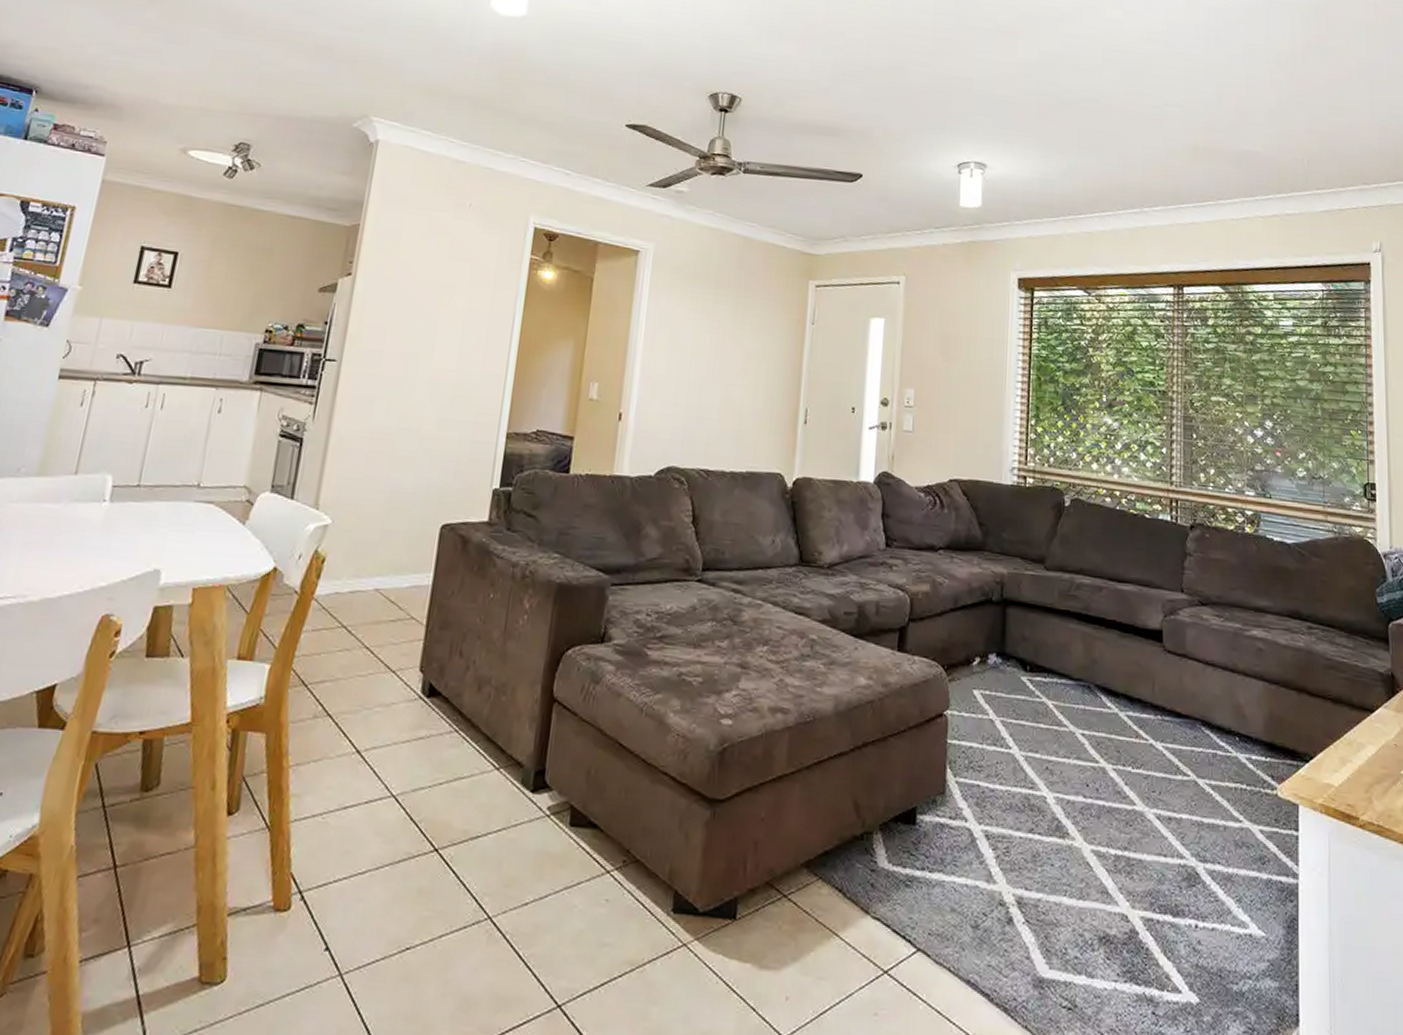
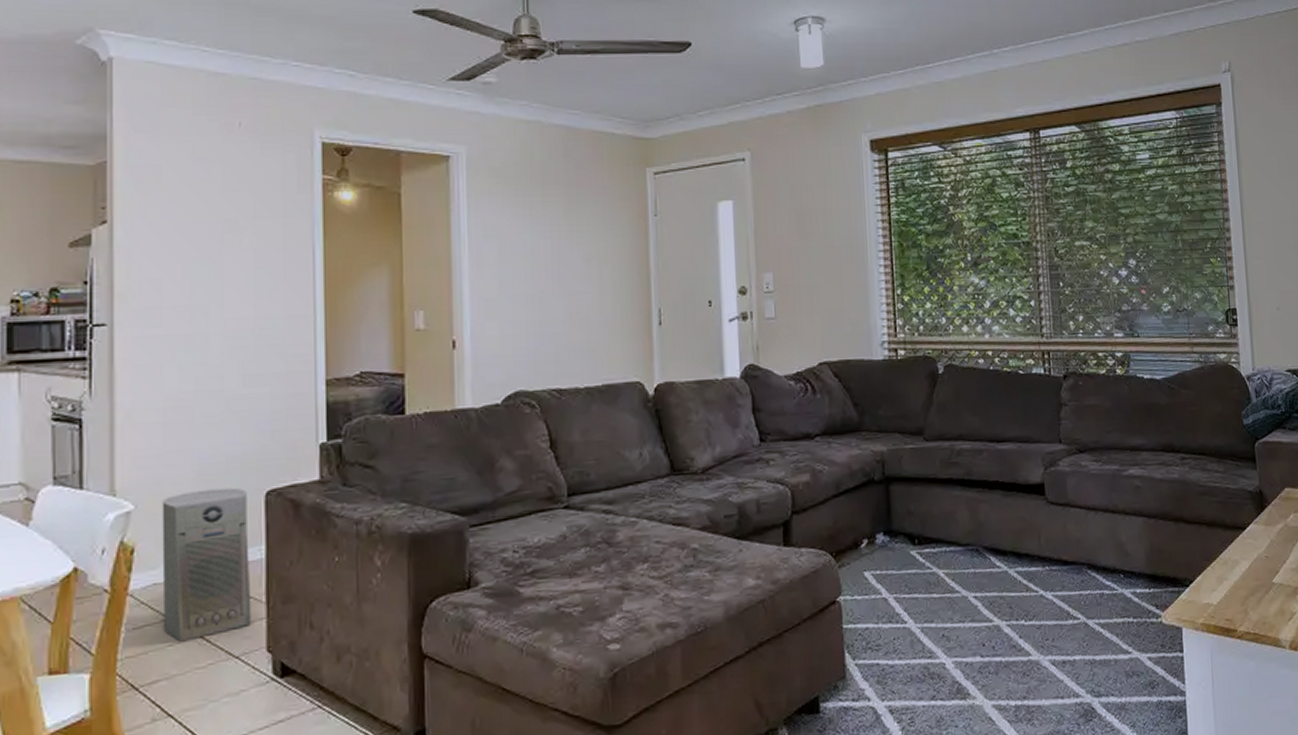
air purifier: none [337,515,426,649] -> present [162,487,252,642]

